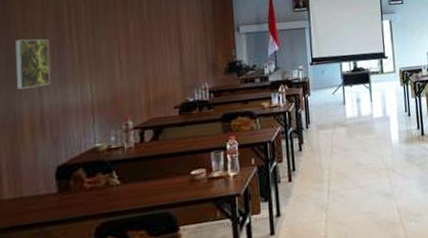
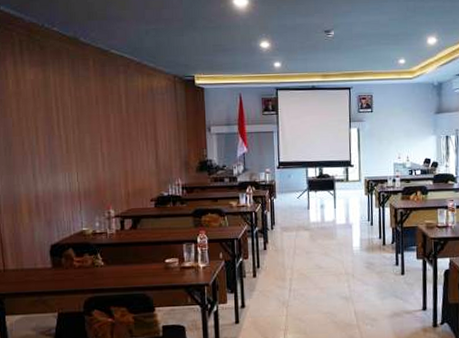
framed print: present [15,38,50,89] -> none [12,128,42,174]

